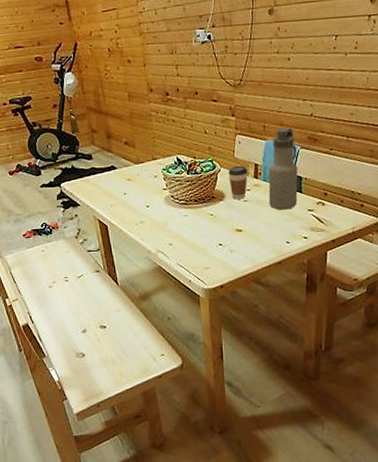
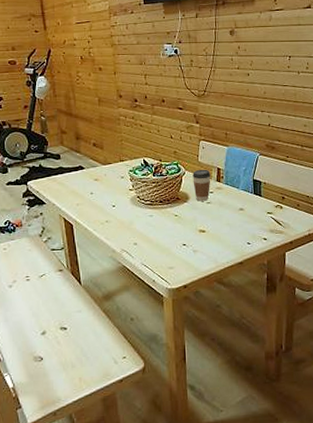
water bottle: present [268,128,298,210] -> none [230,136,258,212]

